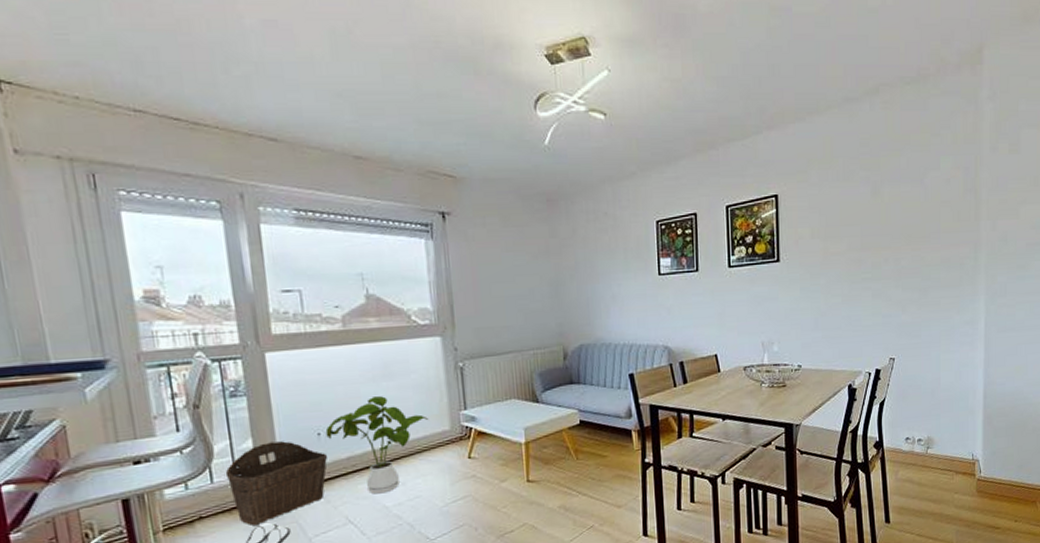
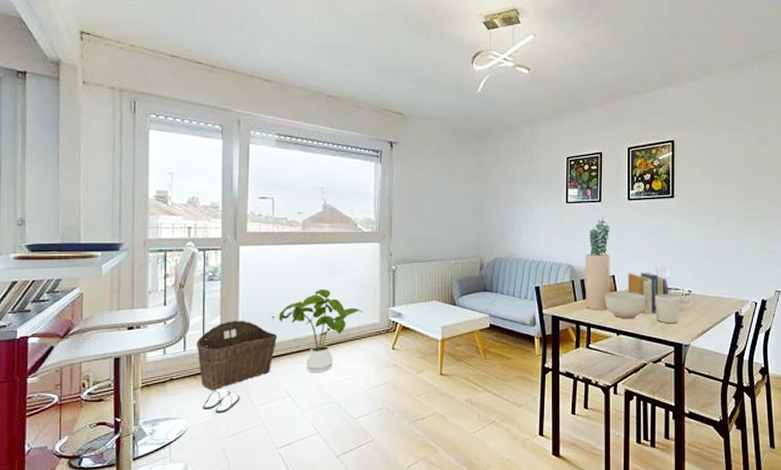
vase: none [684,288,713,396] -> present [586,216,610,310]
bowl: none [706,371,754,402] -> present [604,292,647,319]
books: none [731,348,778,395] -> present [627,272,670,314]
mug: none [761,370,790,404] -> present [654,294,681,324]

